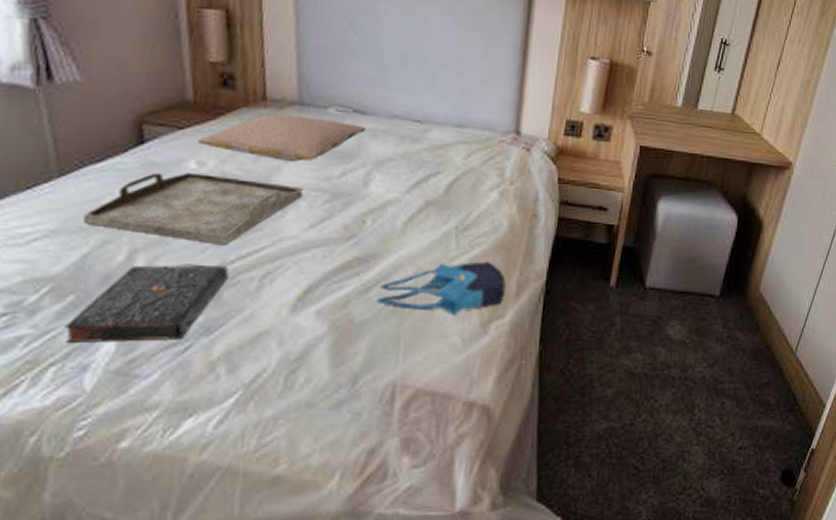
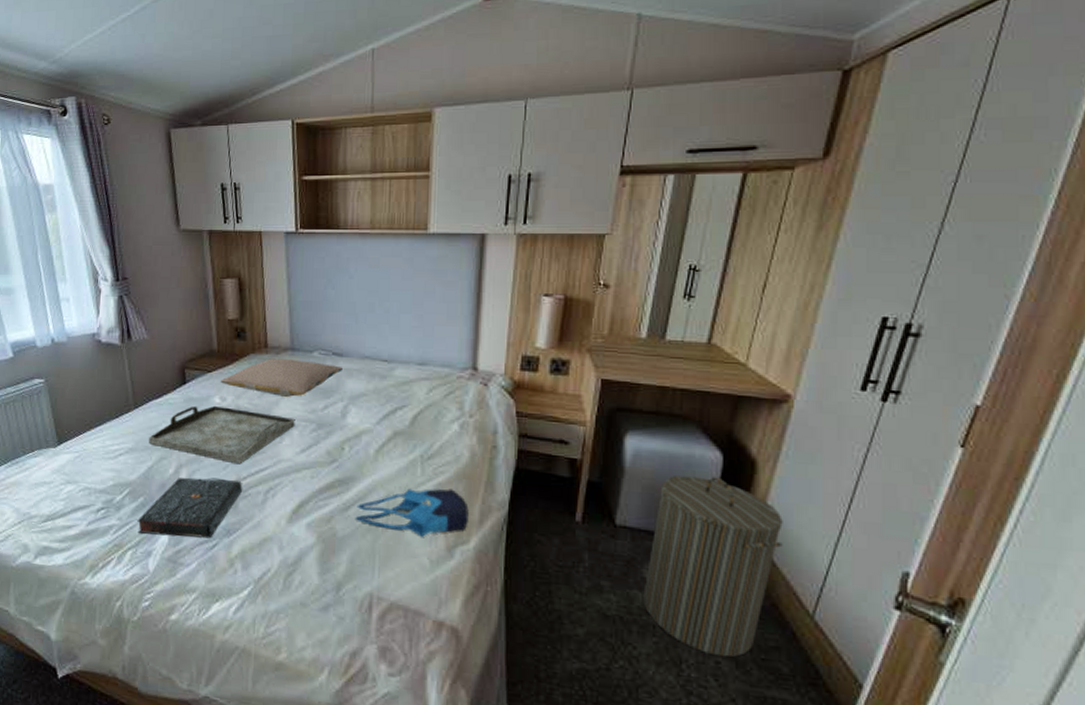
laundry hamper: none [666,237,779,398] -> present [643,475,783,657]

